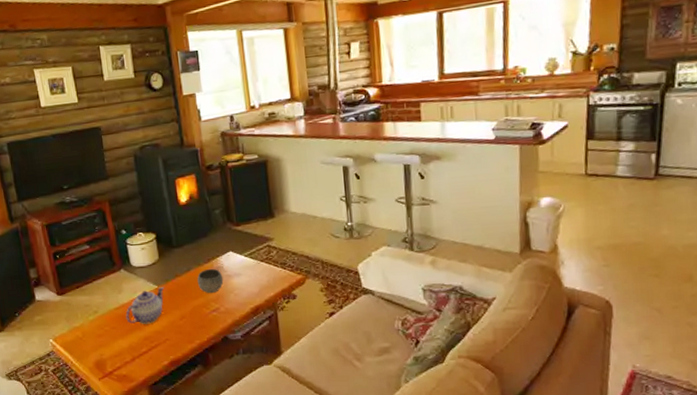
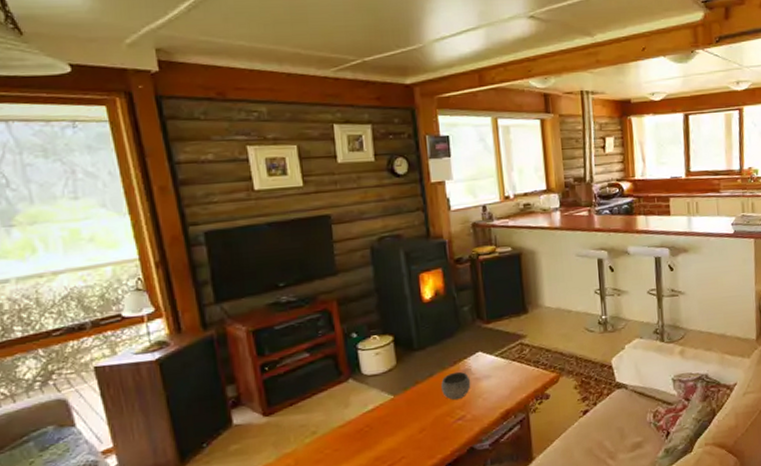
teapot: present [125,287,165,324] -> none [352,396,402,443]

